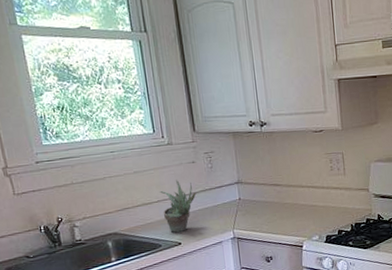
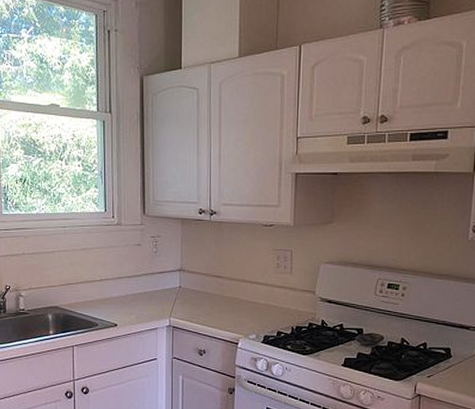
succulent plant: present [159,179,196,232] -> none [102,260,138,313]

